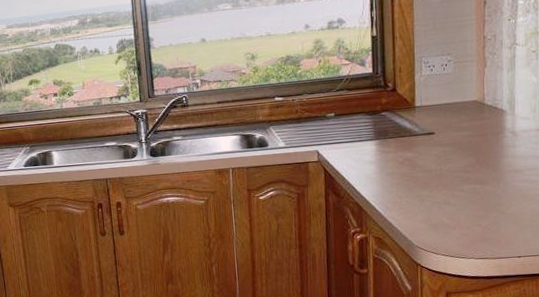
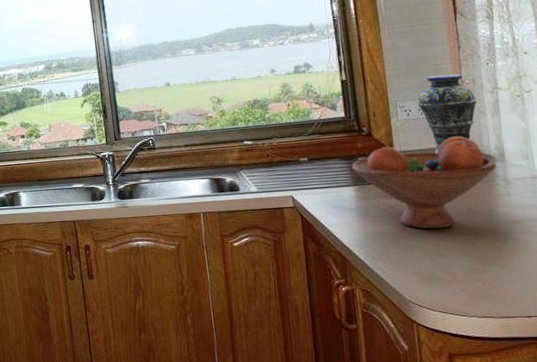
fruit bowl: none [374,90,506,180] -> present [351,136,497,229]
vase: none [441,30,496,109] -> present [417,74,477,154]

